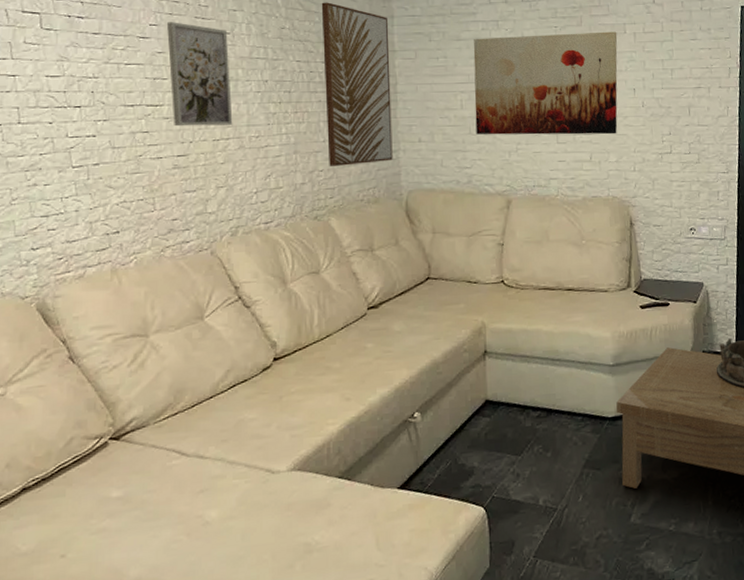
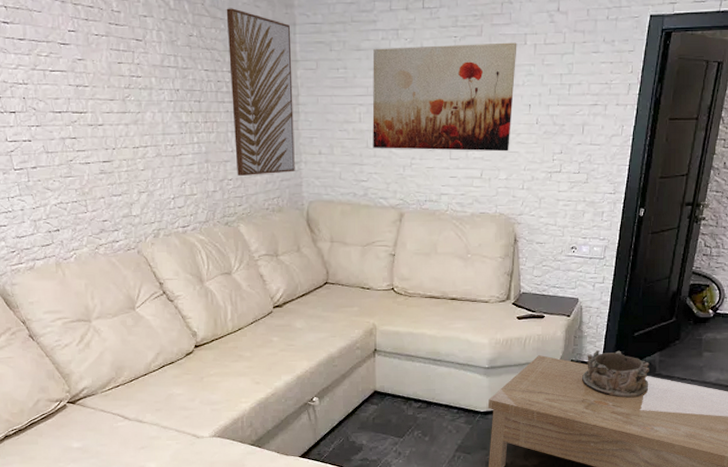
wall art: present [166,22,233,127] -> none [83,28,150,134]

